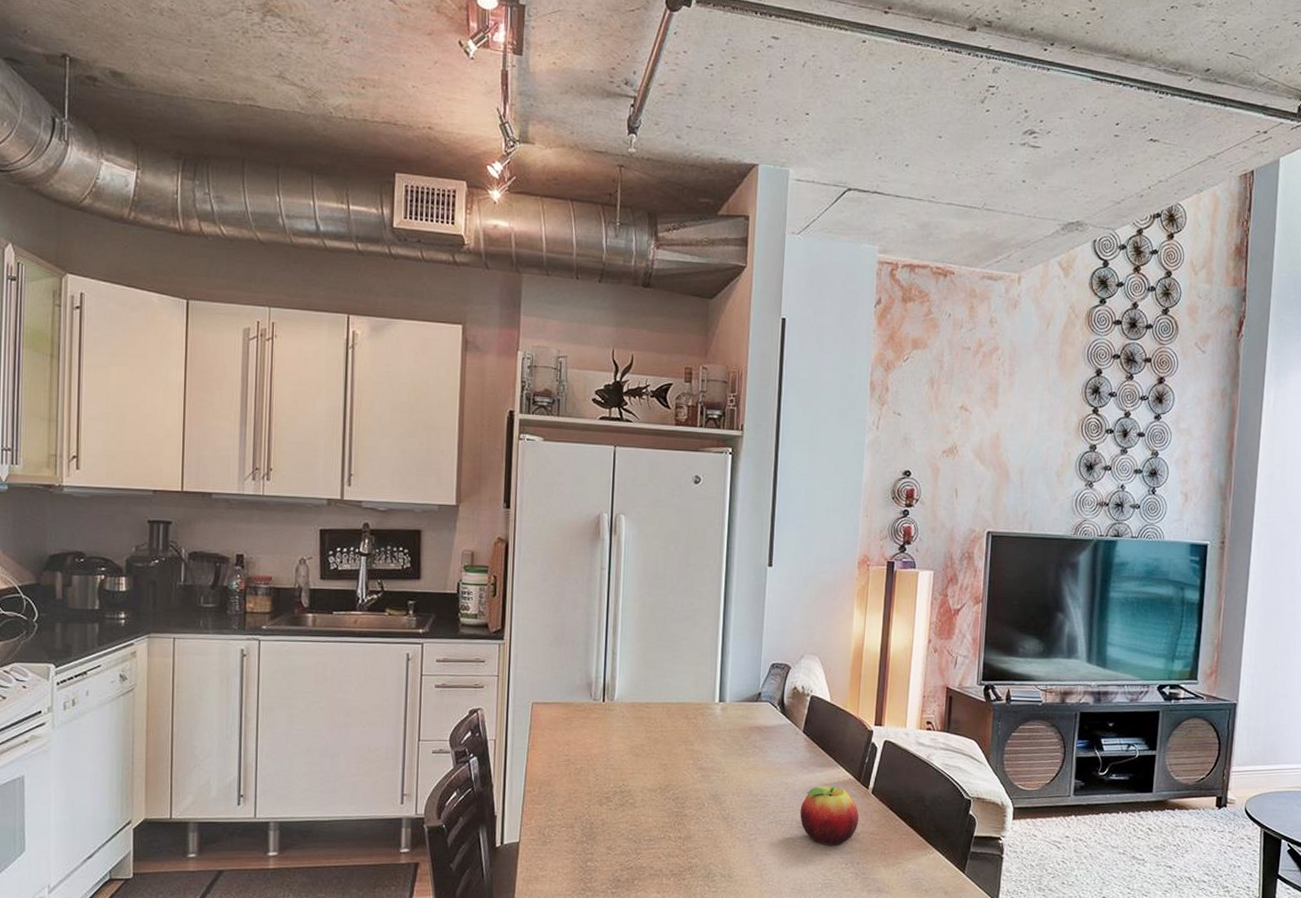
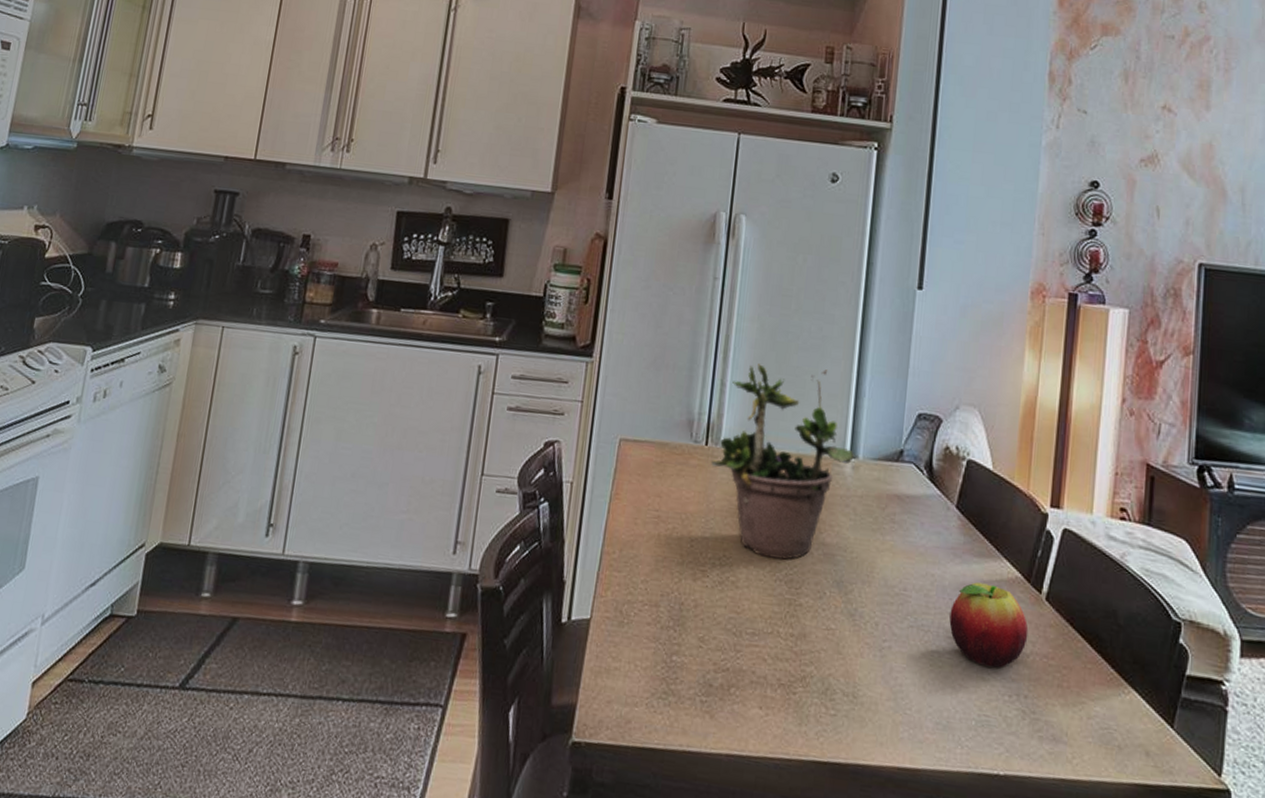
potted plant: none [608,635,723,783] -> present [711,364,854,560]

